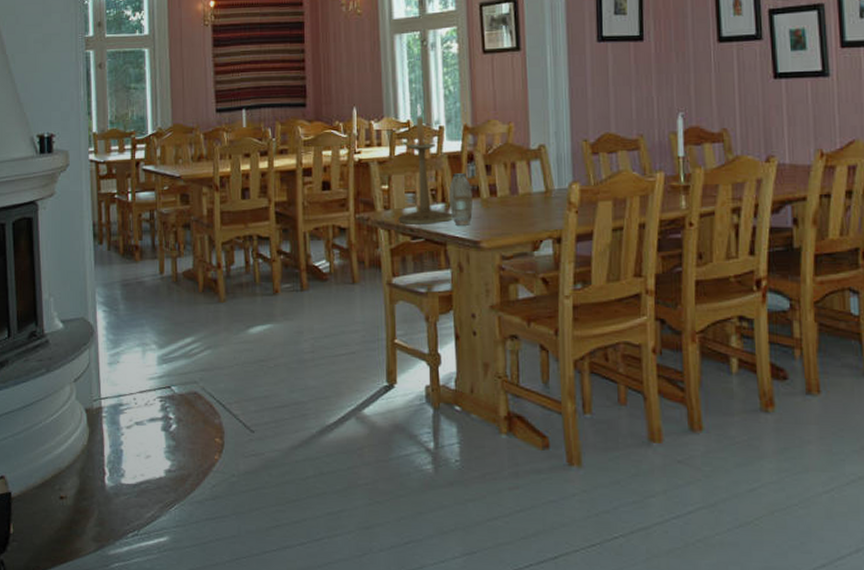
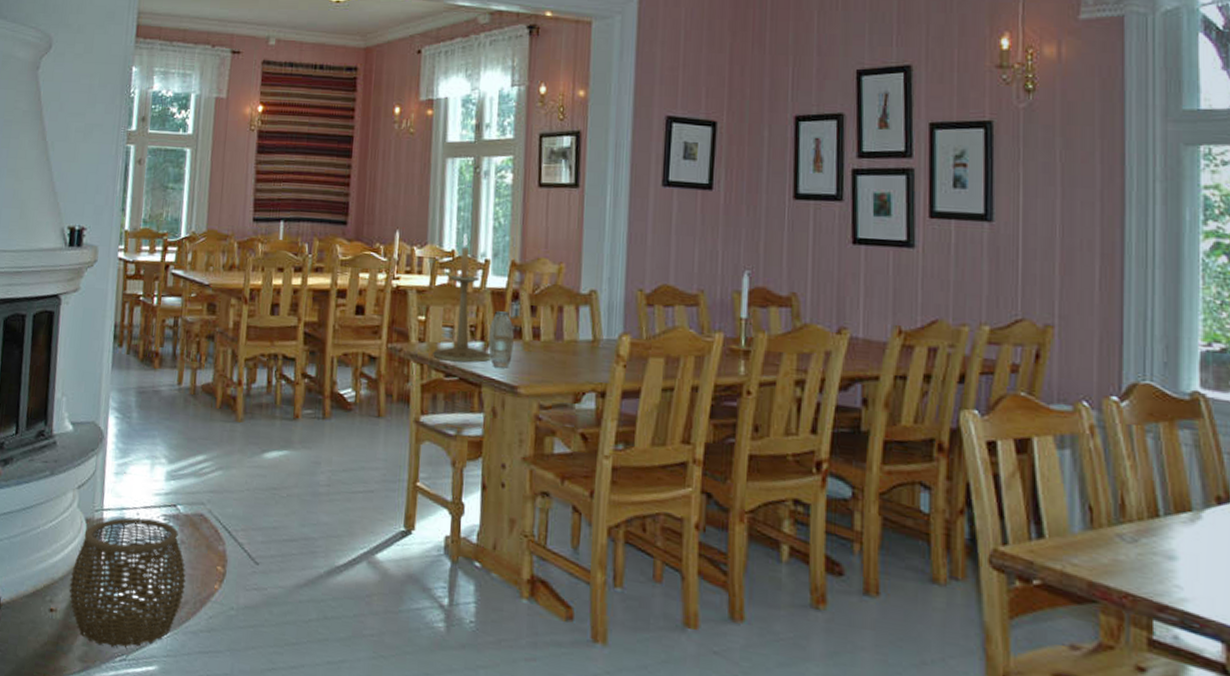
woven basket: none [76,402,188,525] -> present [69,517,187,648]

